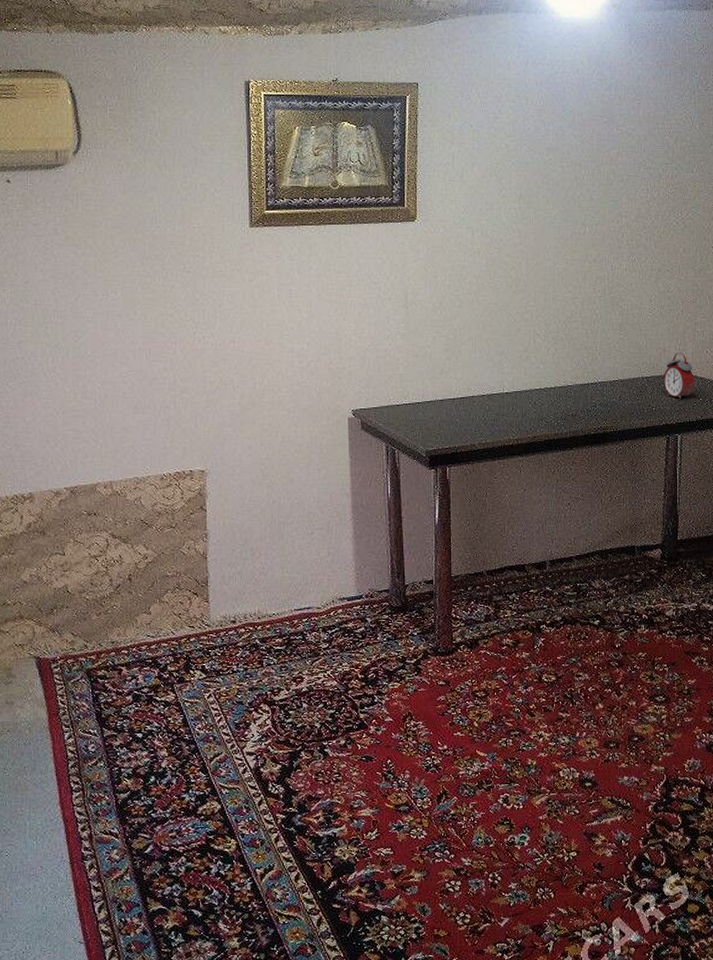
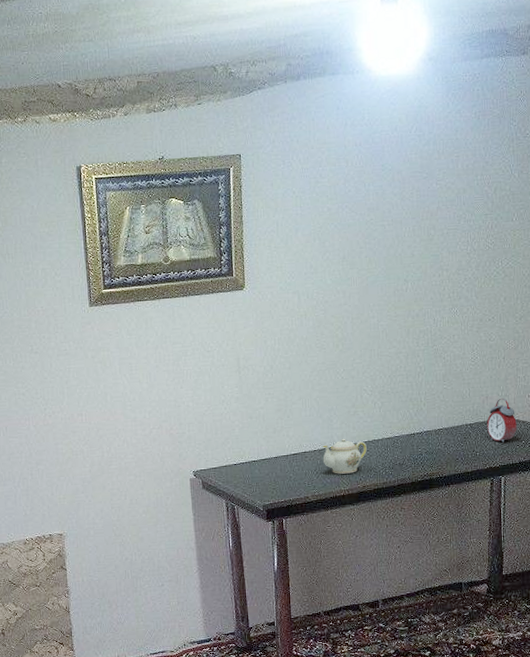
teapot: none [491,384,538,422] -> present [322,438,367,474]

